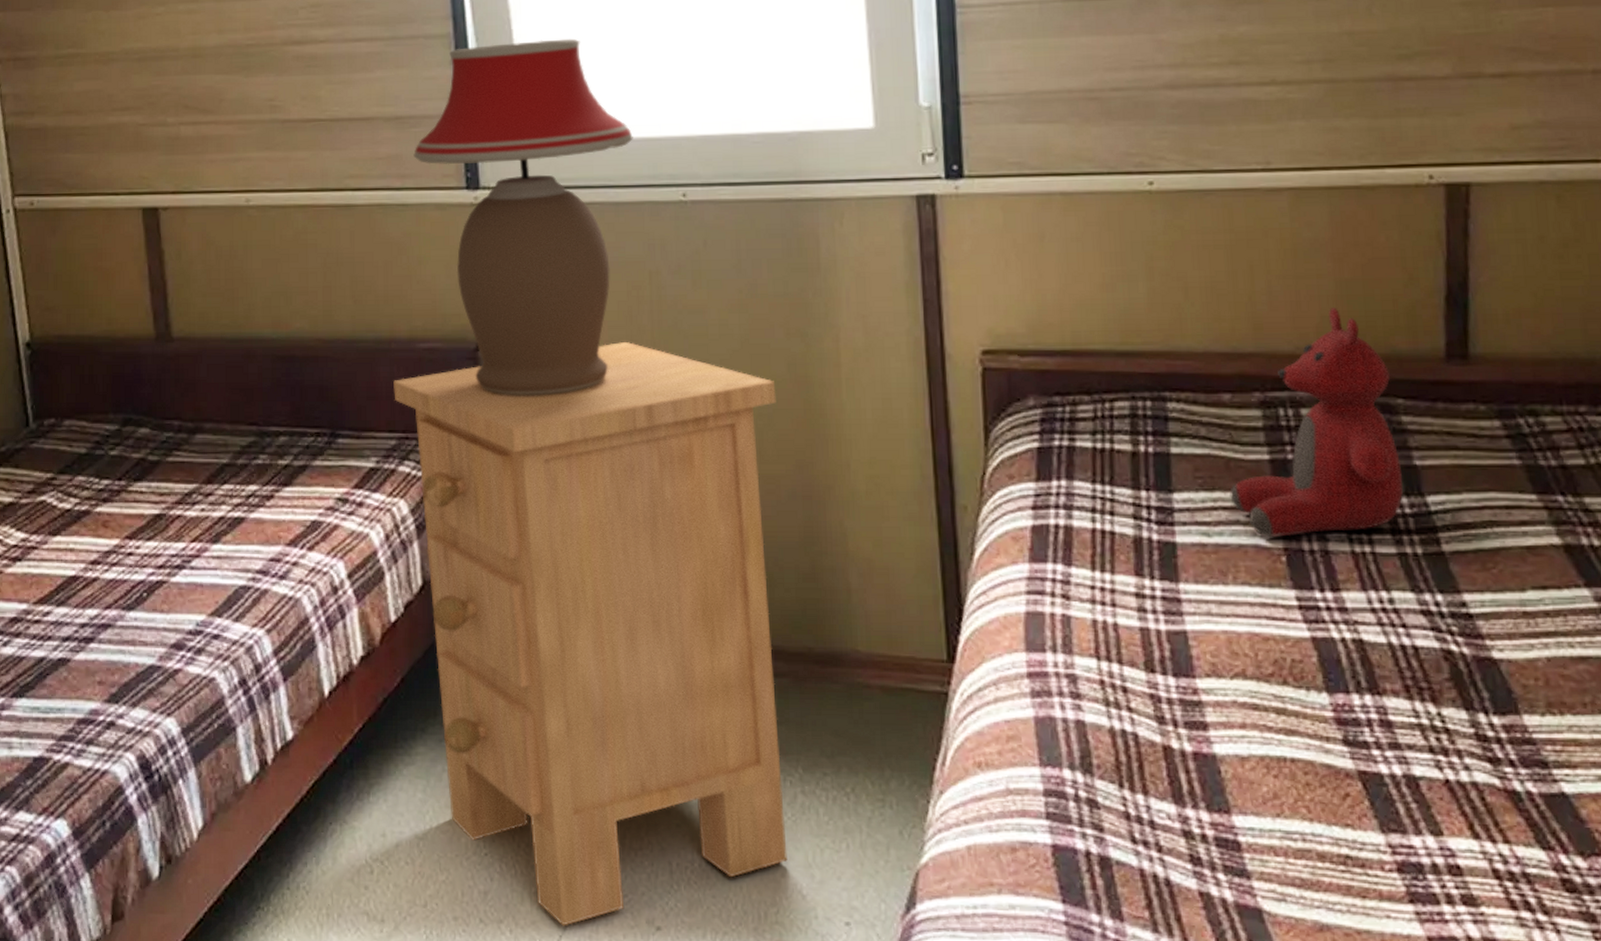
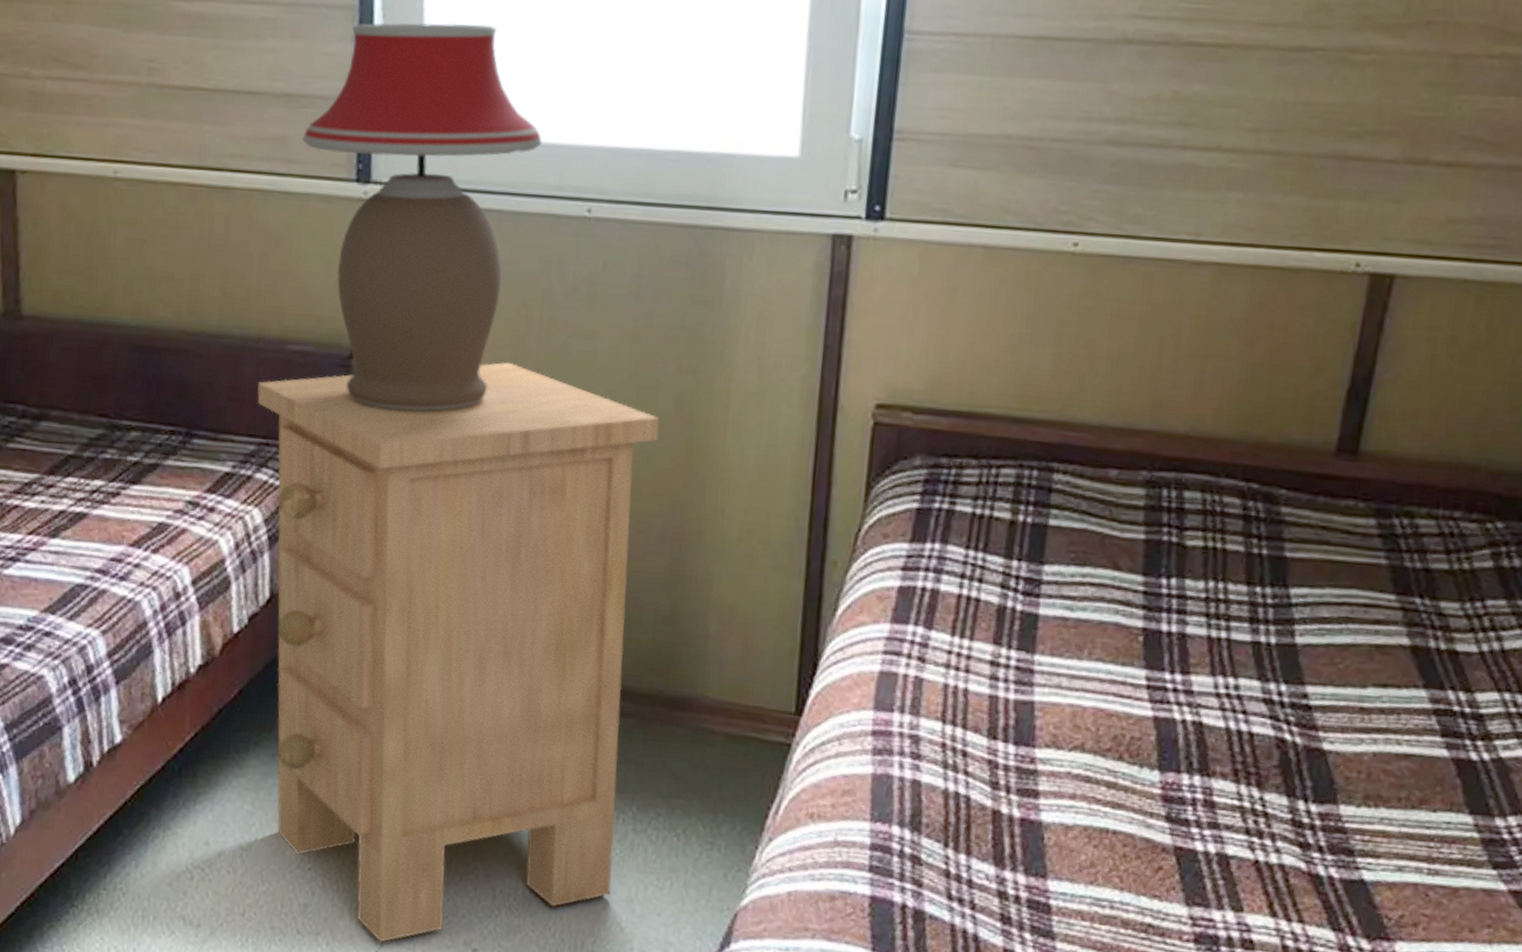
teddy bear: present [1229,306,1403,537] -> none [1099,390,1279,618]

